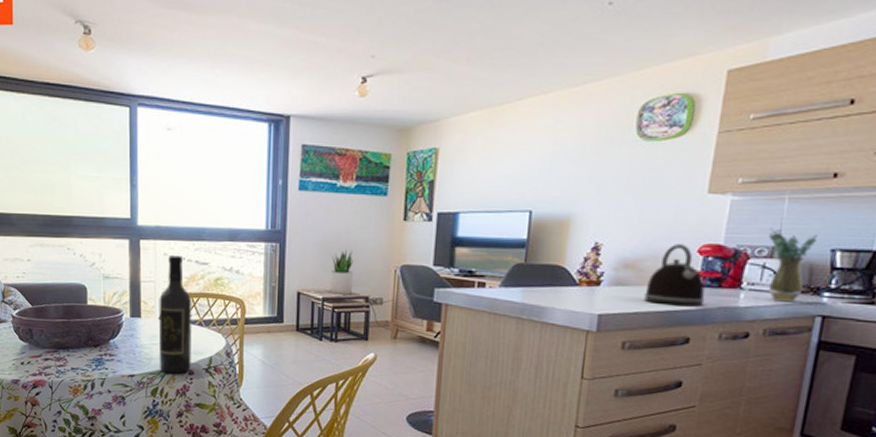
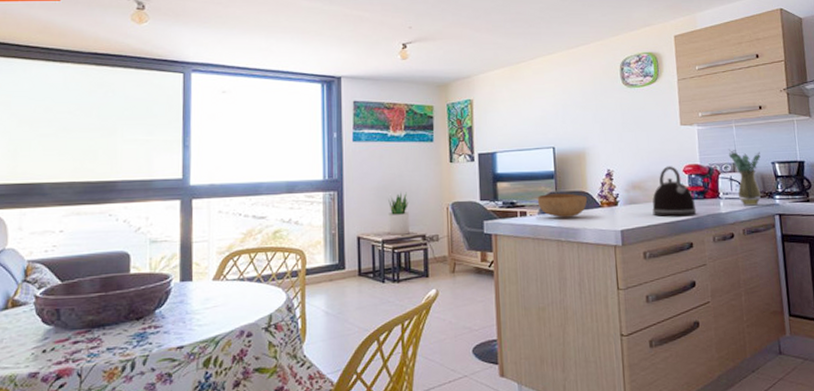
wine bottle: present [158,256,192,374] -> none [212,212,249,339]
bowl: none [500,265,563,295] -> present [537,193,588,218]

